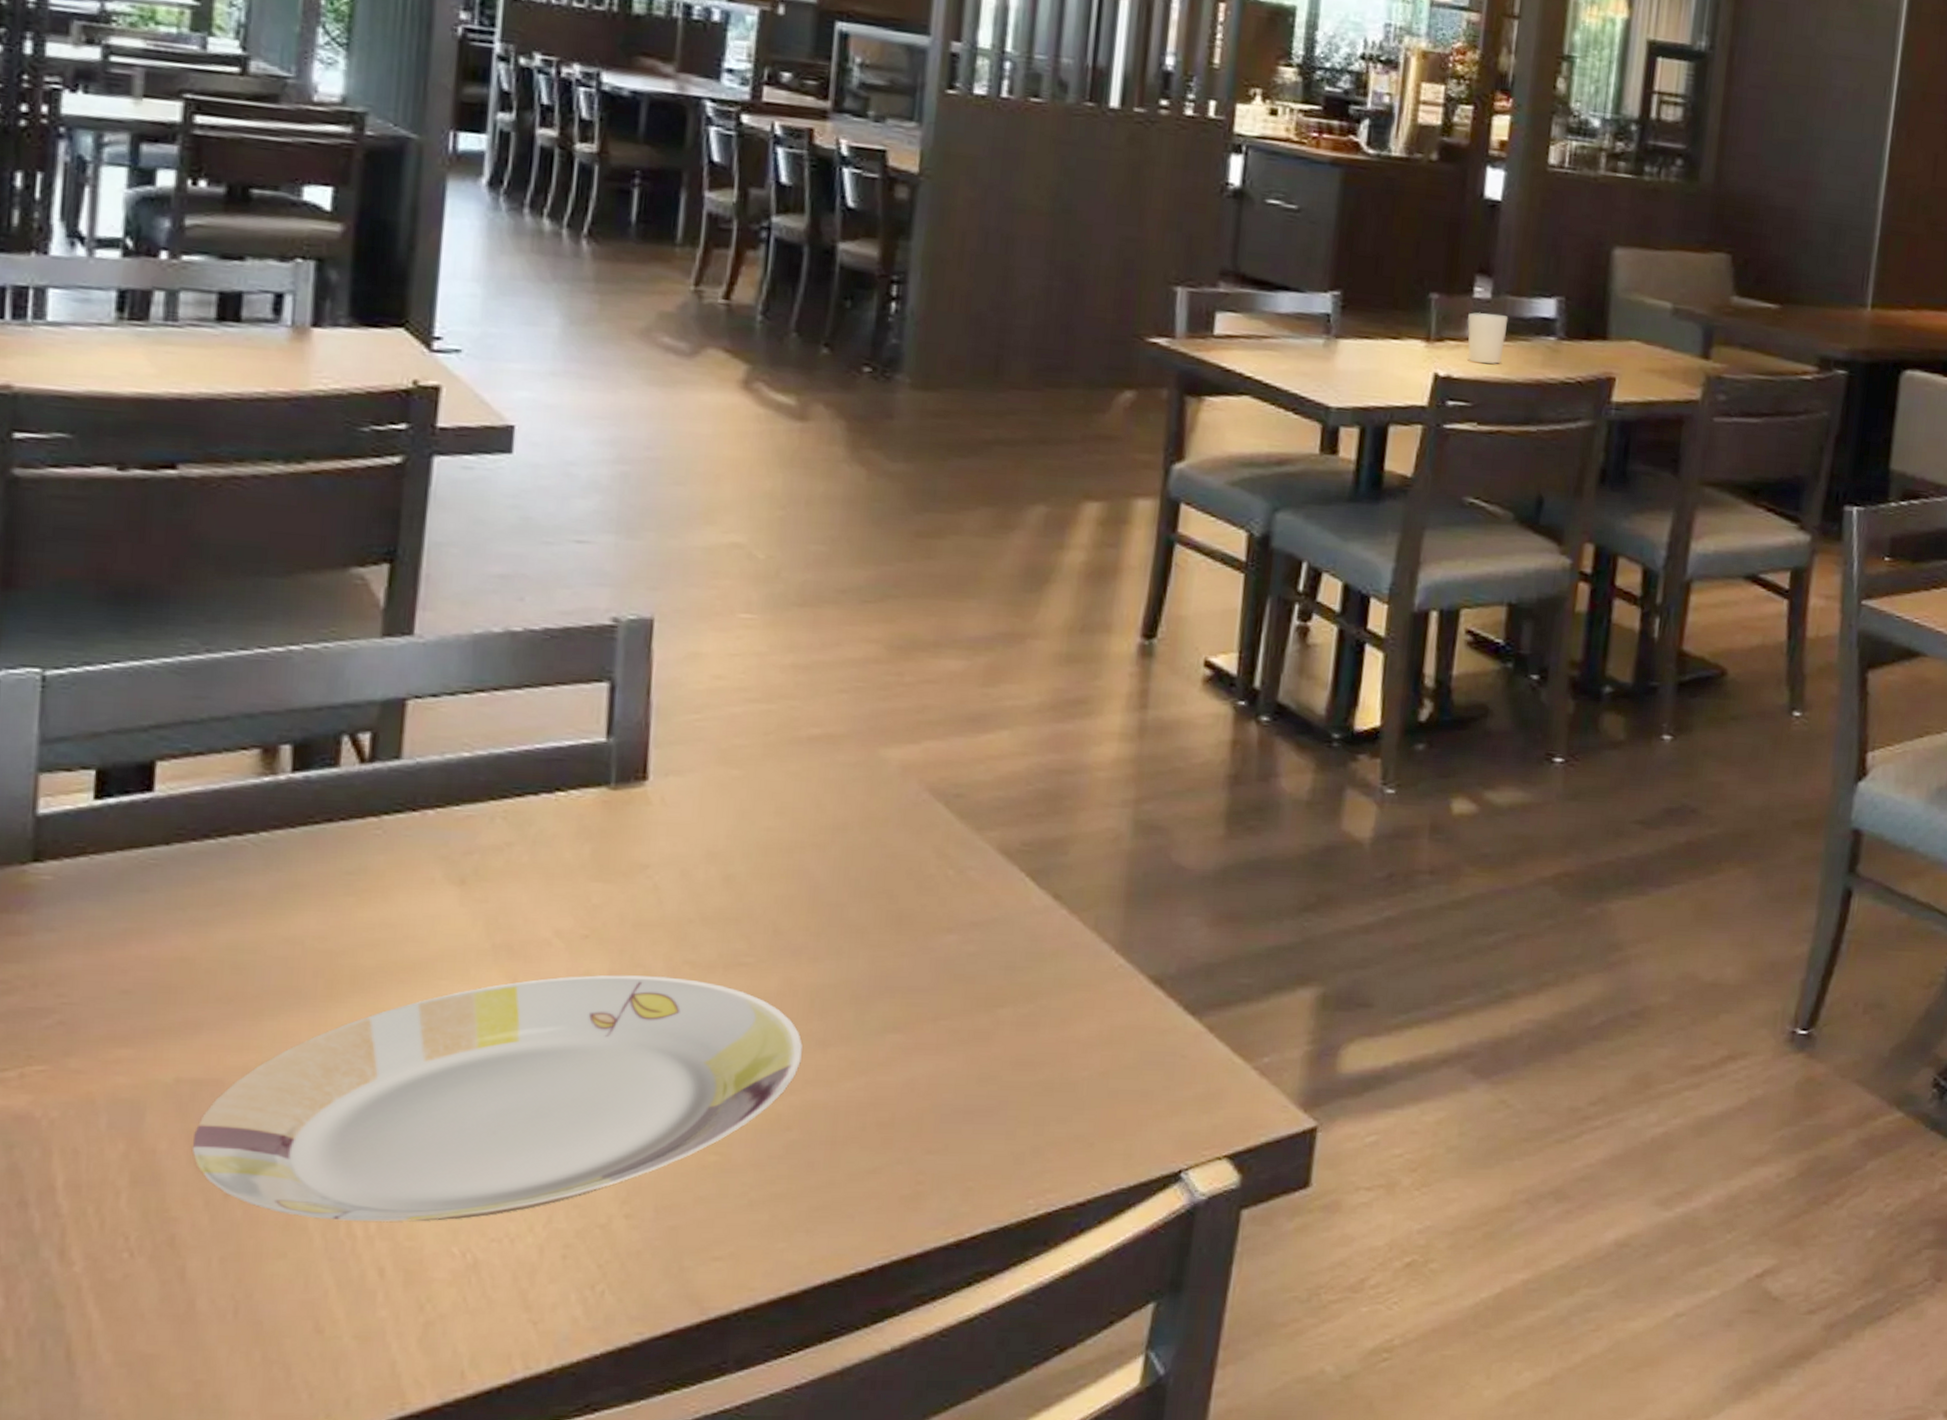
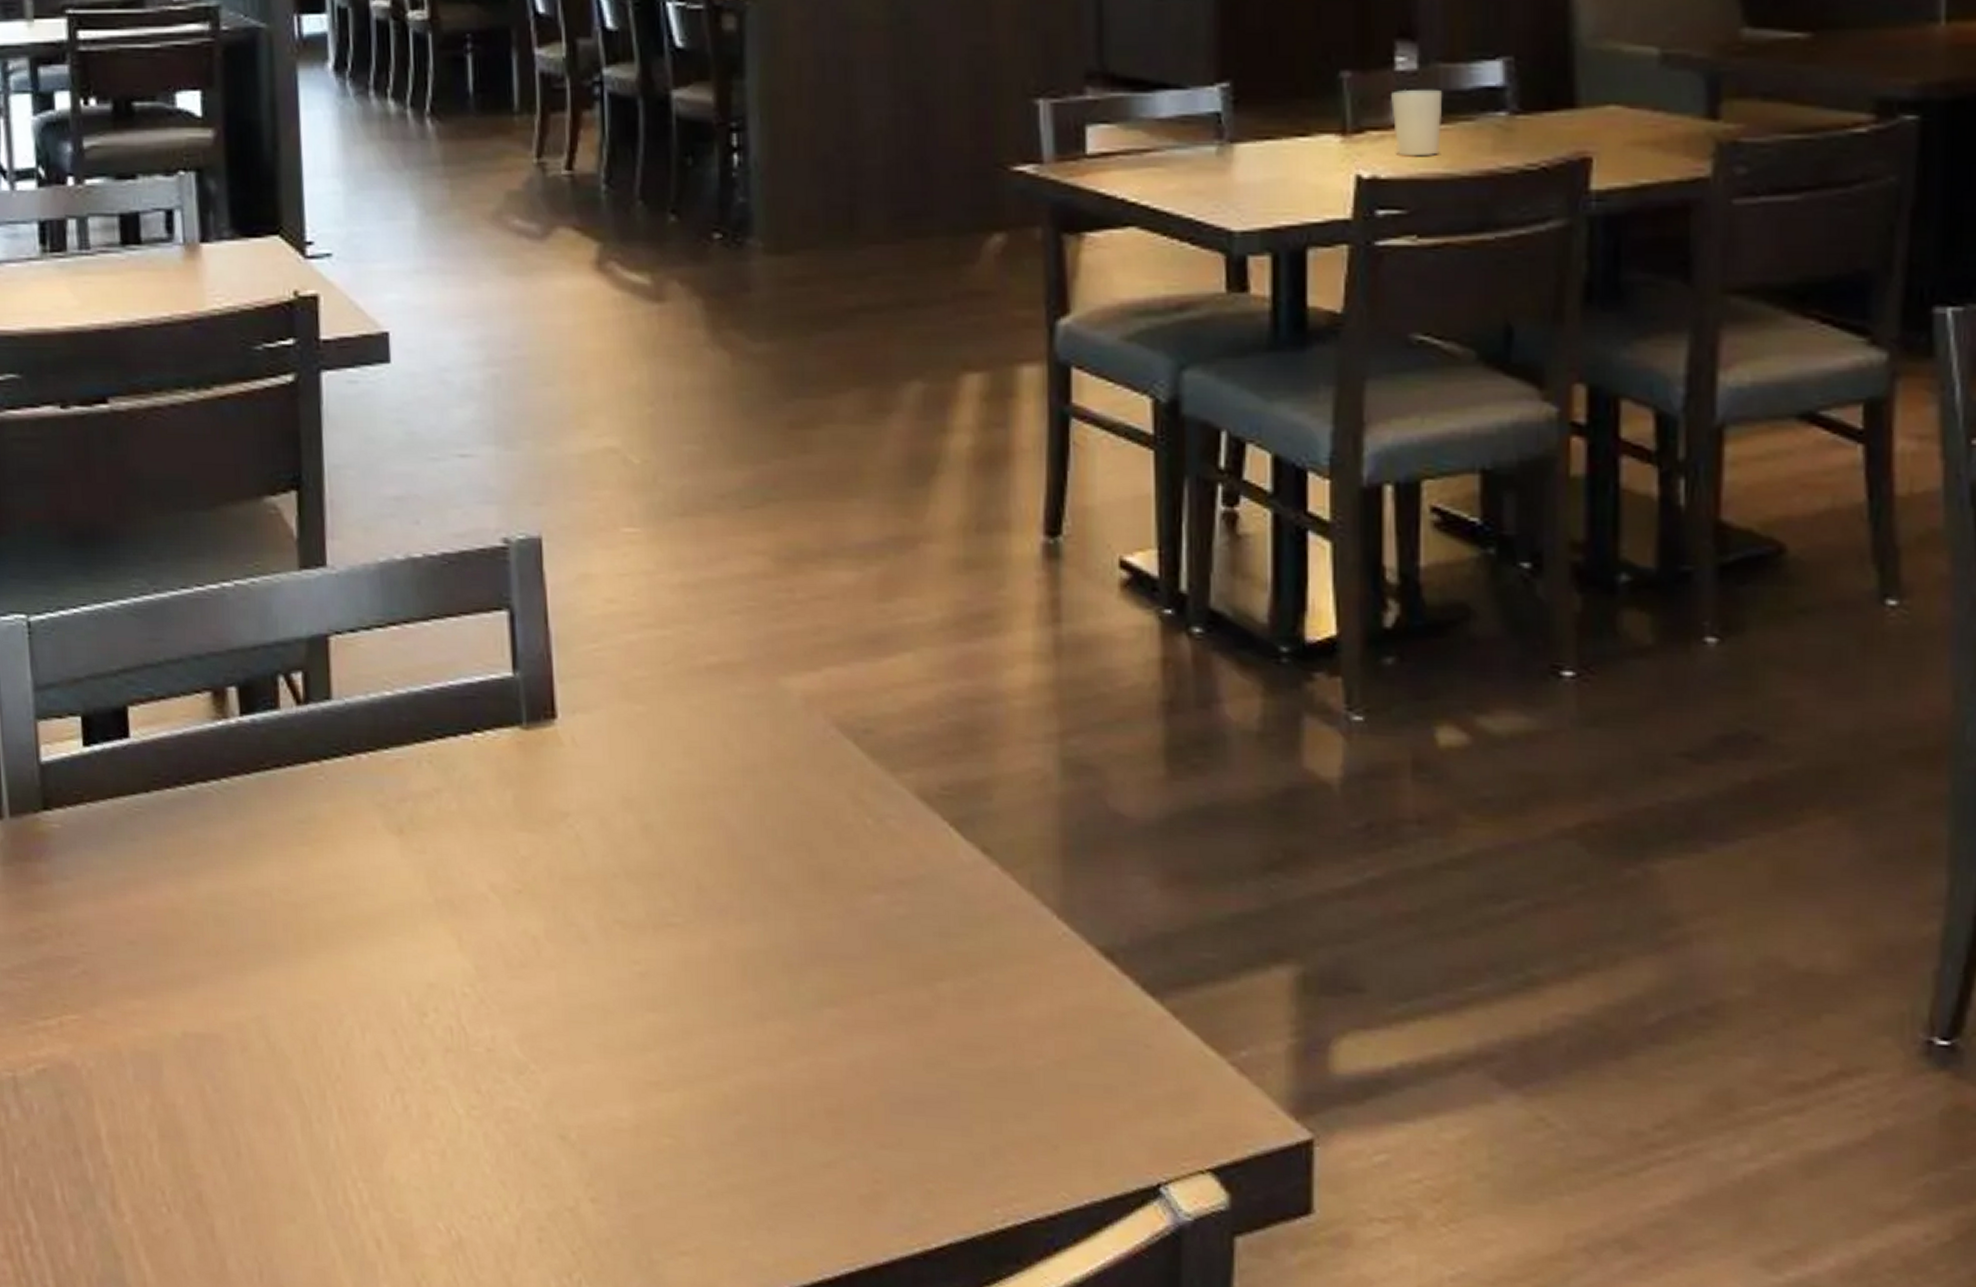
plate: present [191,974,803,1222] -> none [204,933,741,1193]

